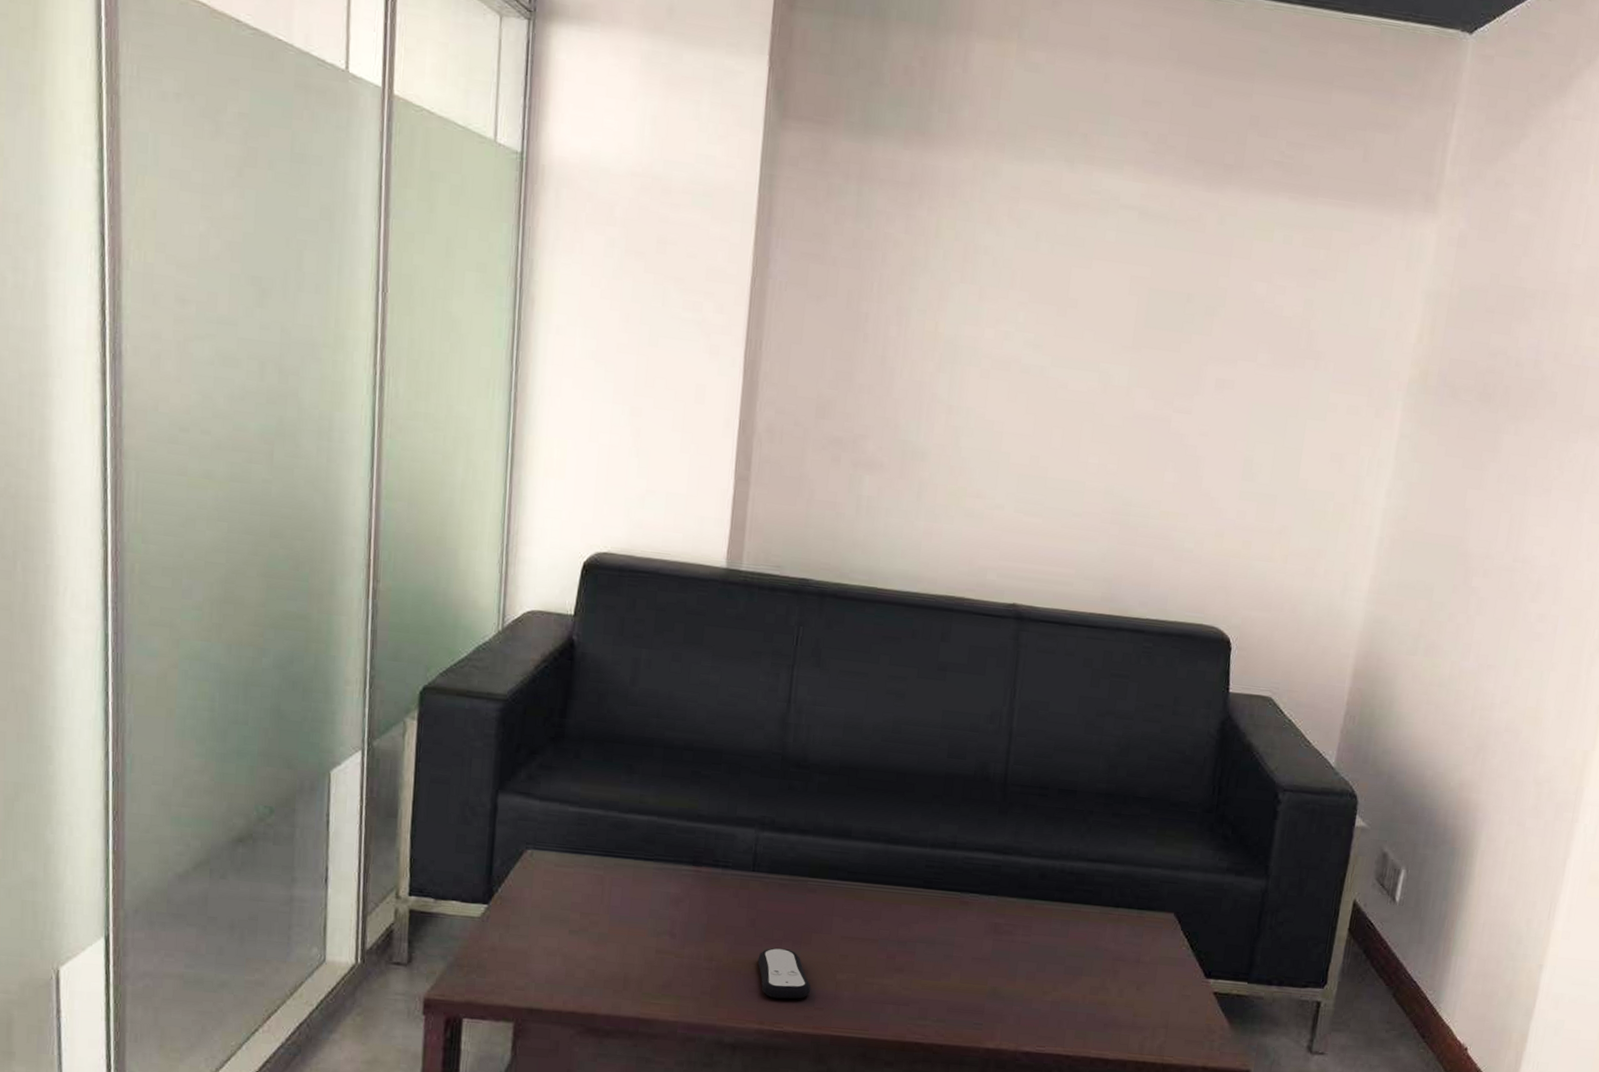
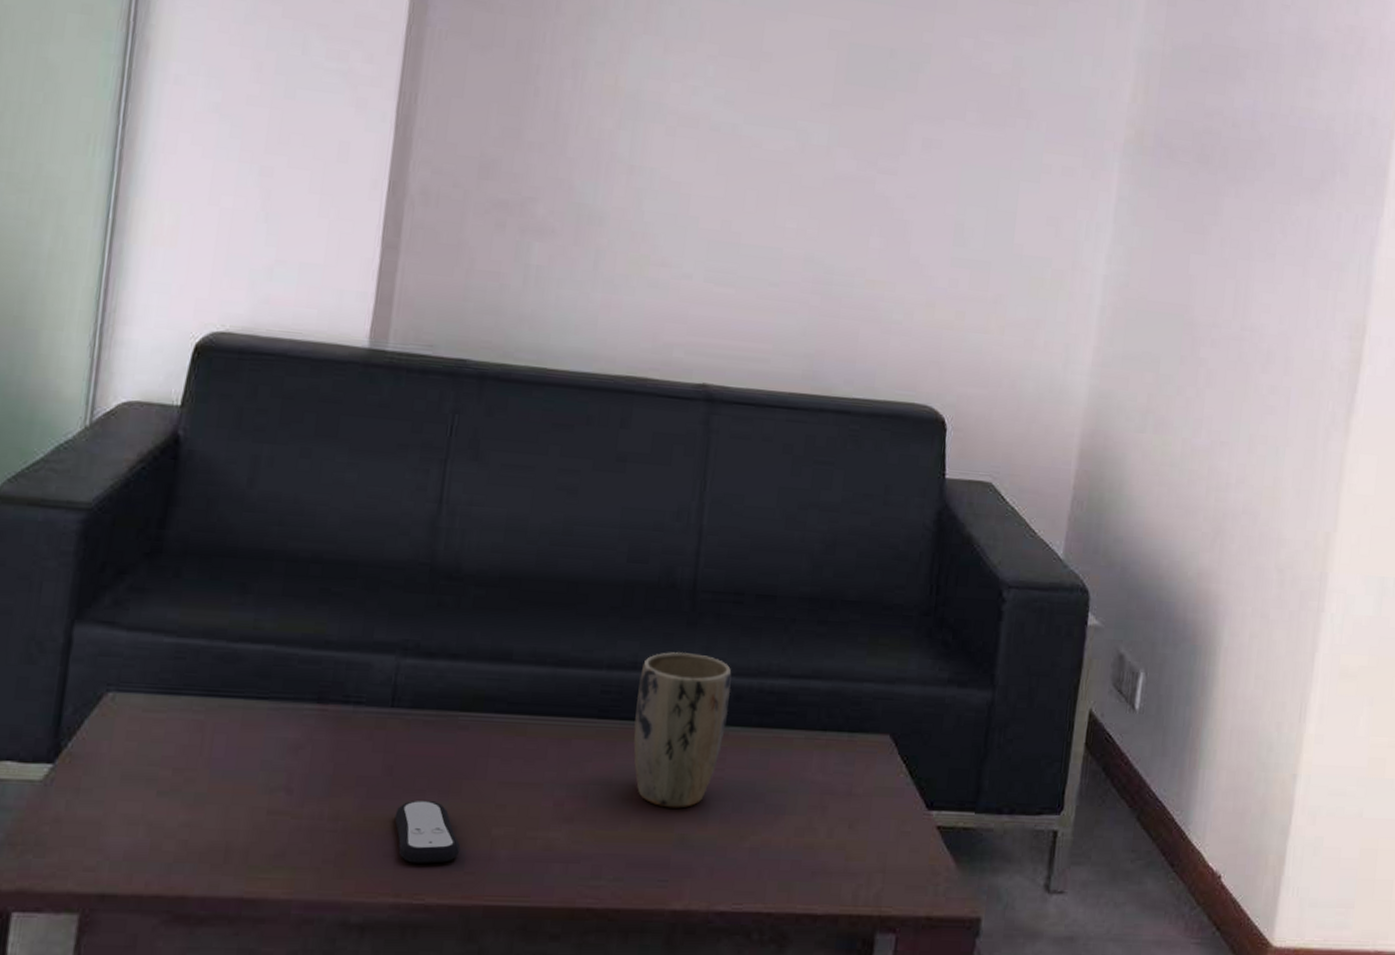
plant pot: none [953,835,1037,966] -> present [633,652,732,808]

